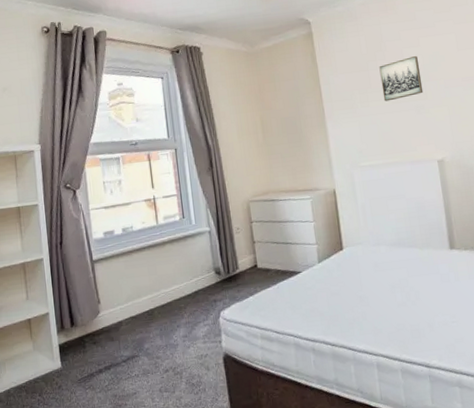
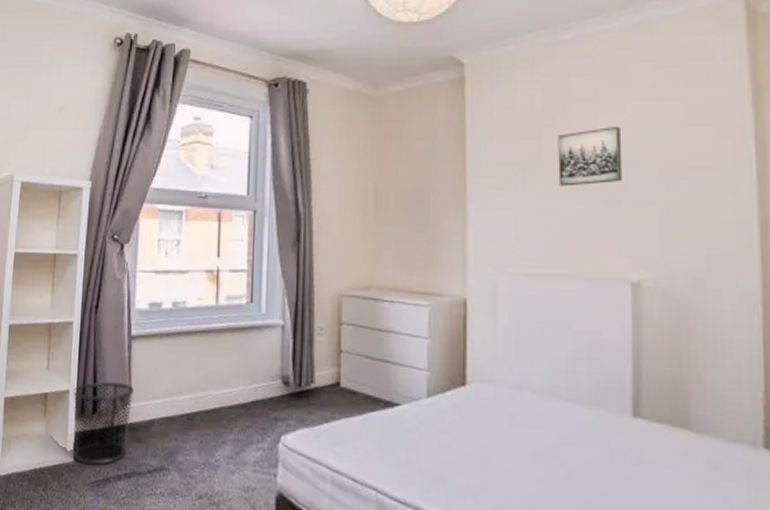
waste bin: none [51,298,104,367] -> present [72,381,134,465]

